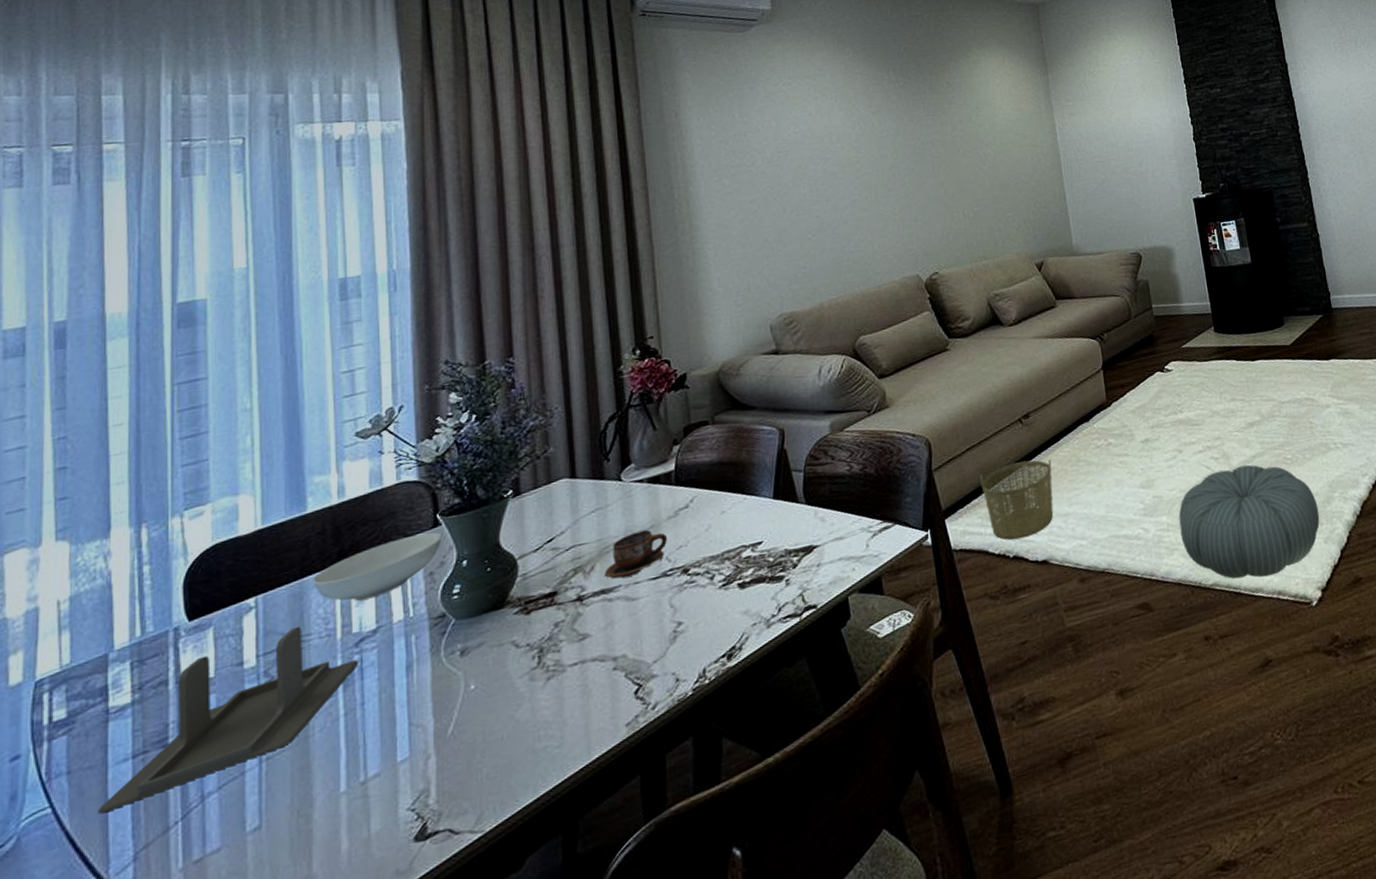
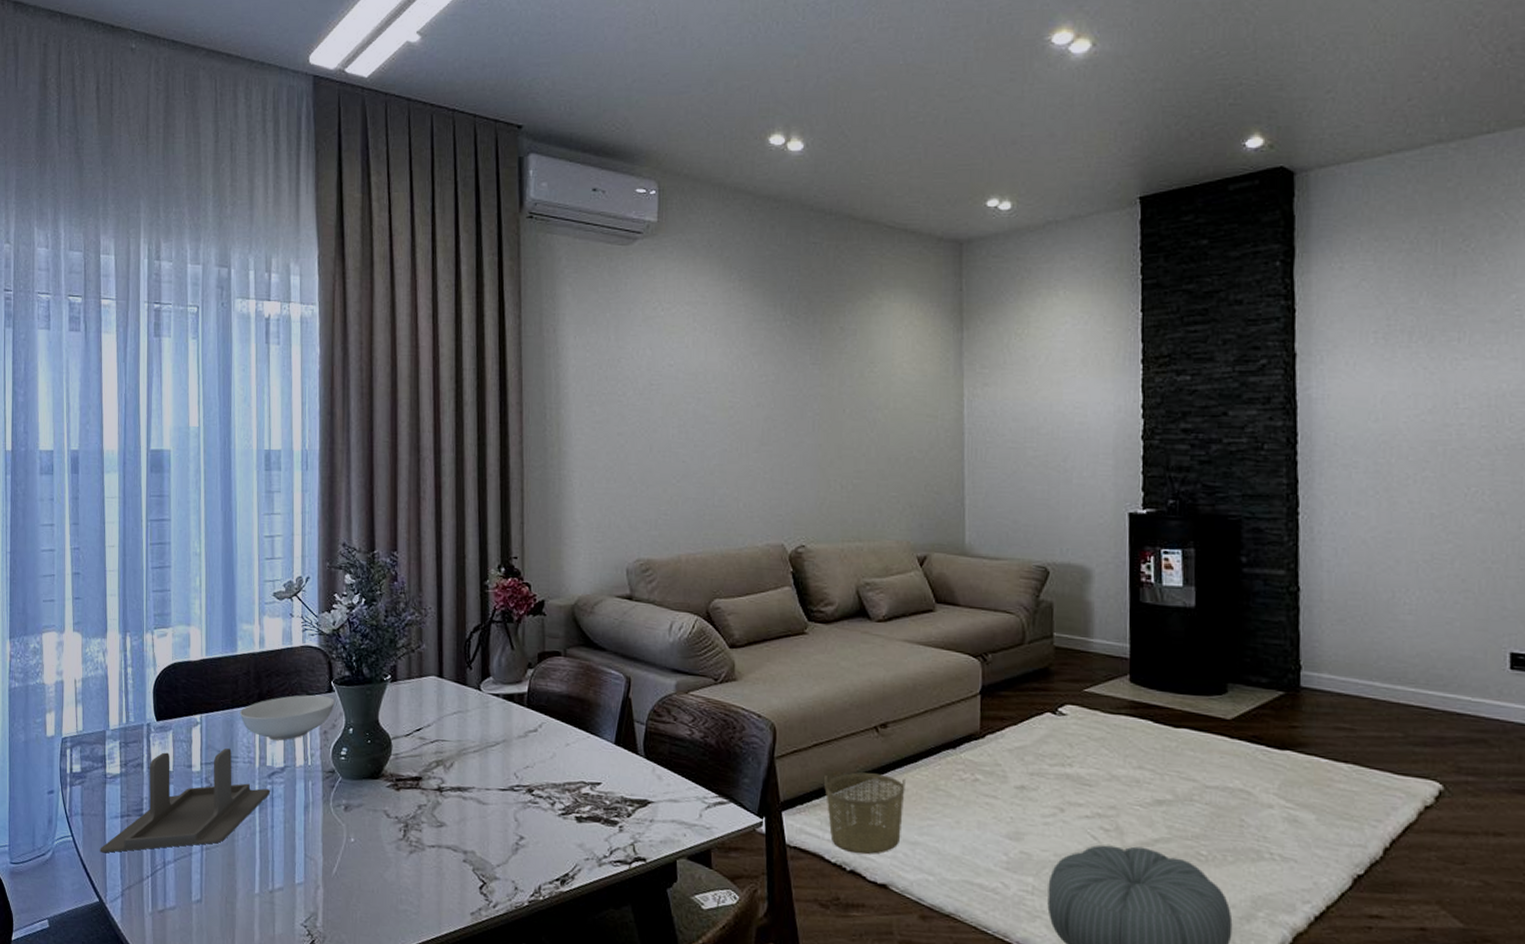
cup: present [605,529,668,579] -> none [461,741,517,782]

